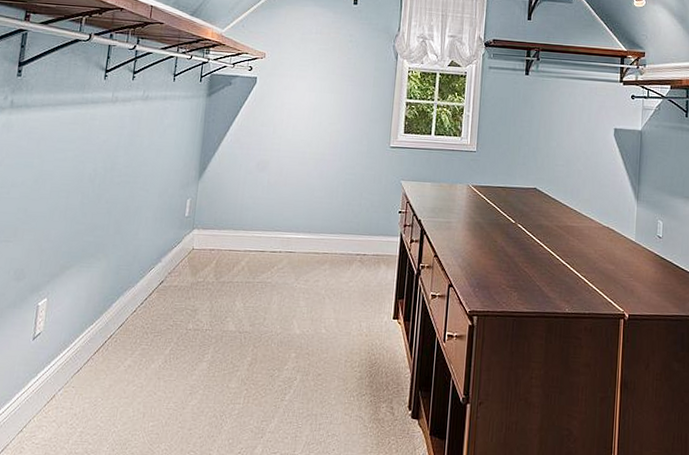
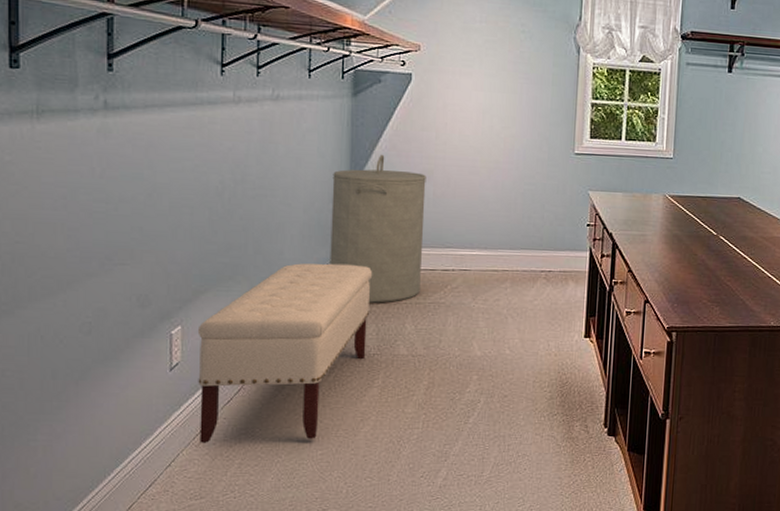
bench: none [49,243,212,412] -> present [197,263,373,444]
laundry hamper: none [176,146,263,282] -> present [330,154,426,303]

